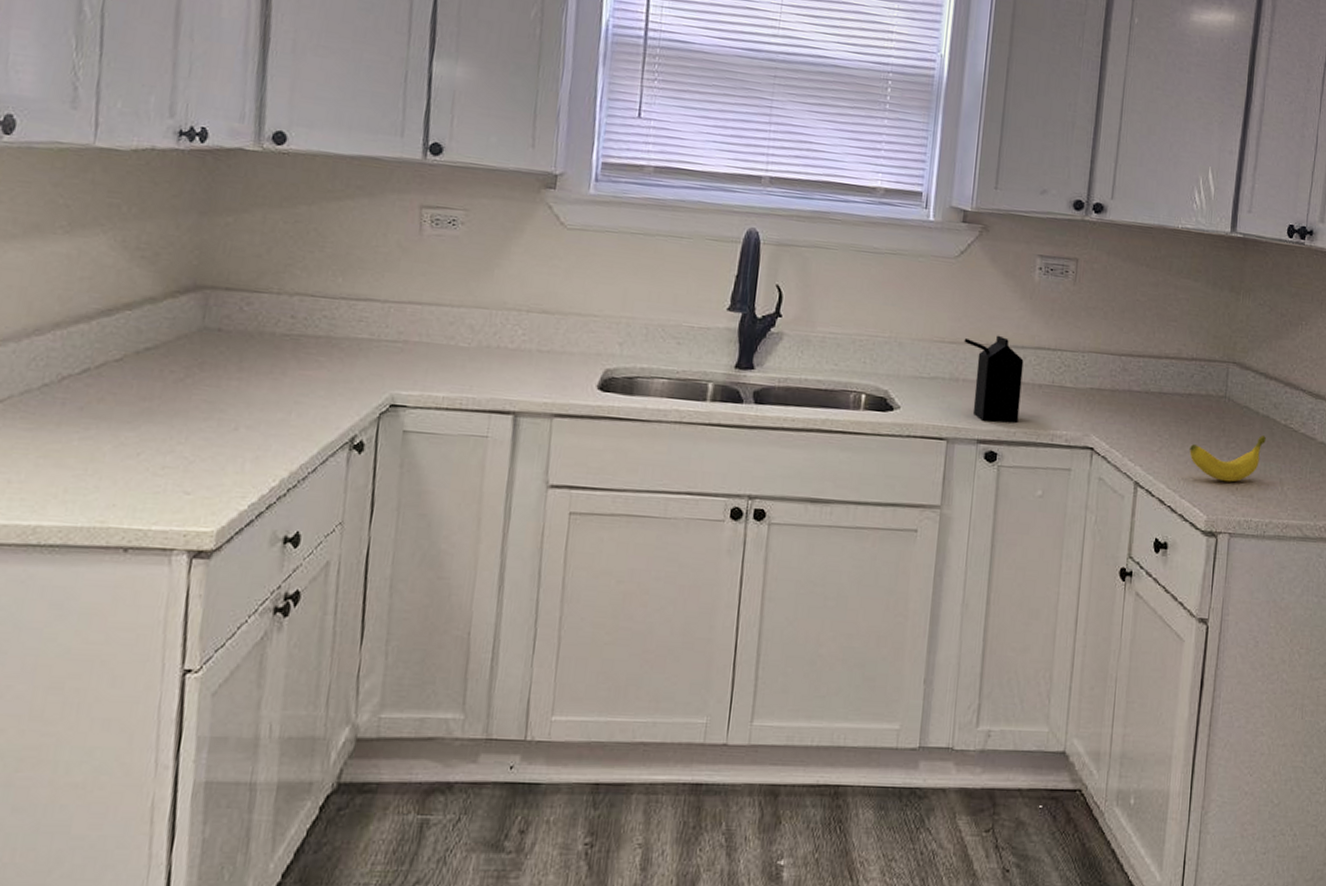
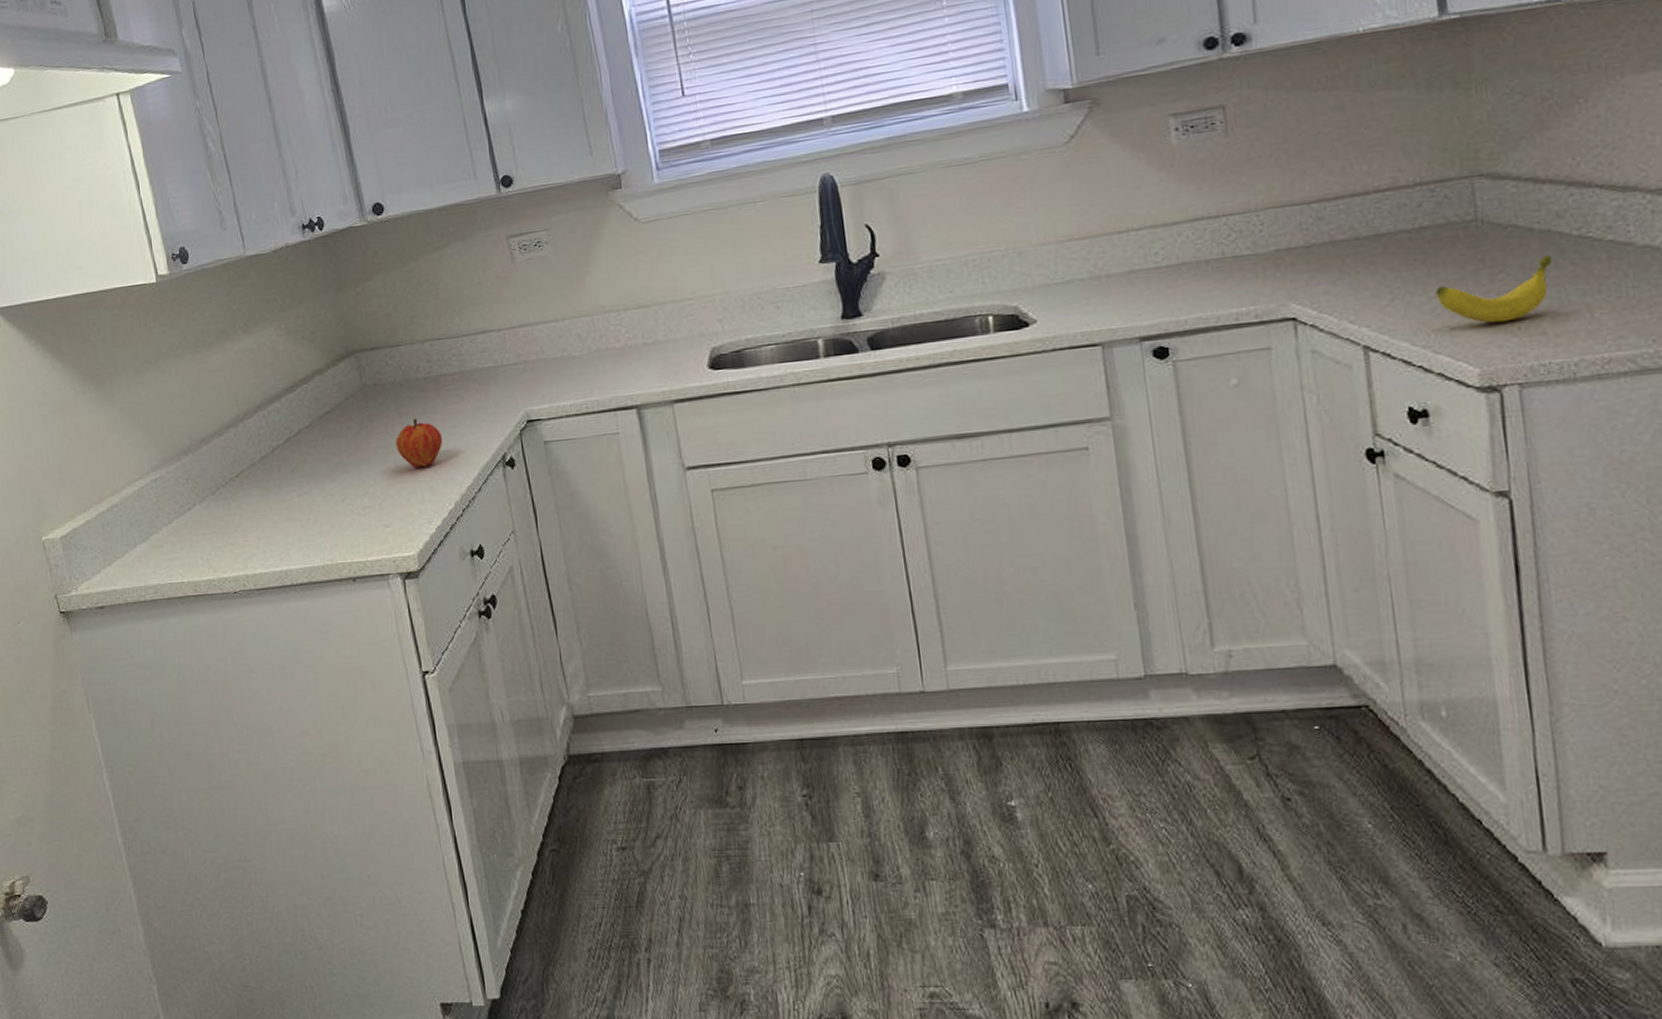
fruit: none [225,376,286,434] -> present [395,418,443,468]
juice carton: present [963,335,1024,424] -> none [1097,216,1188,317]

